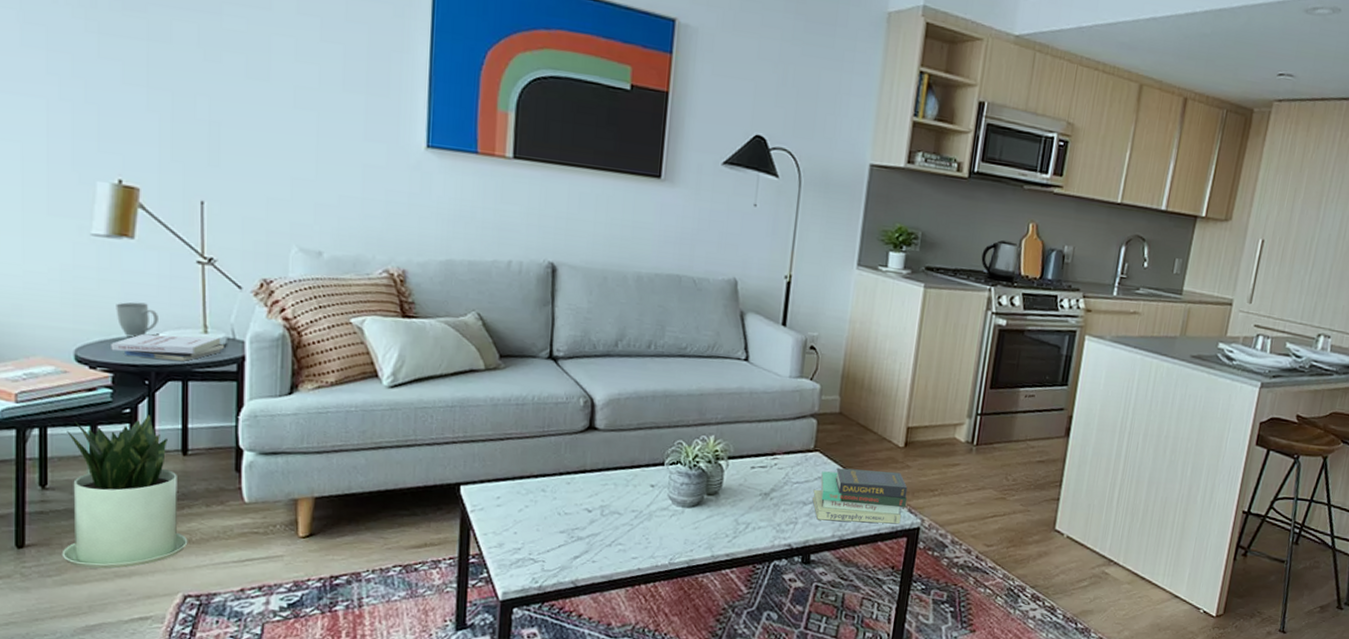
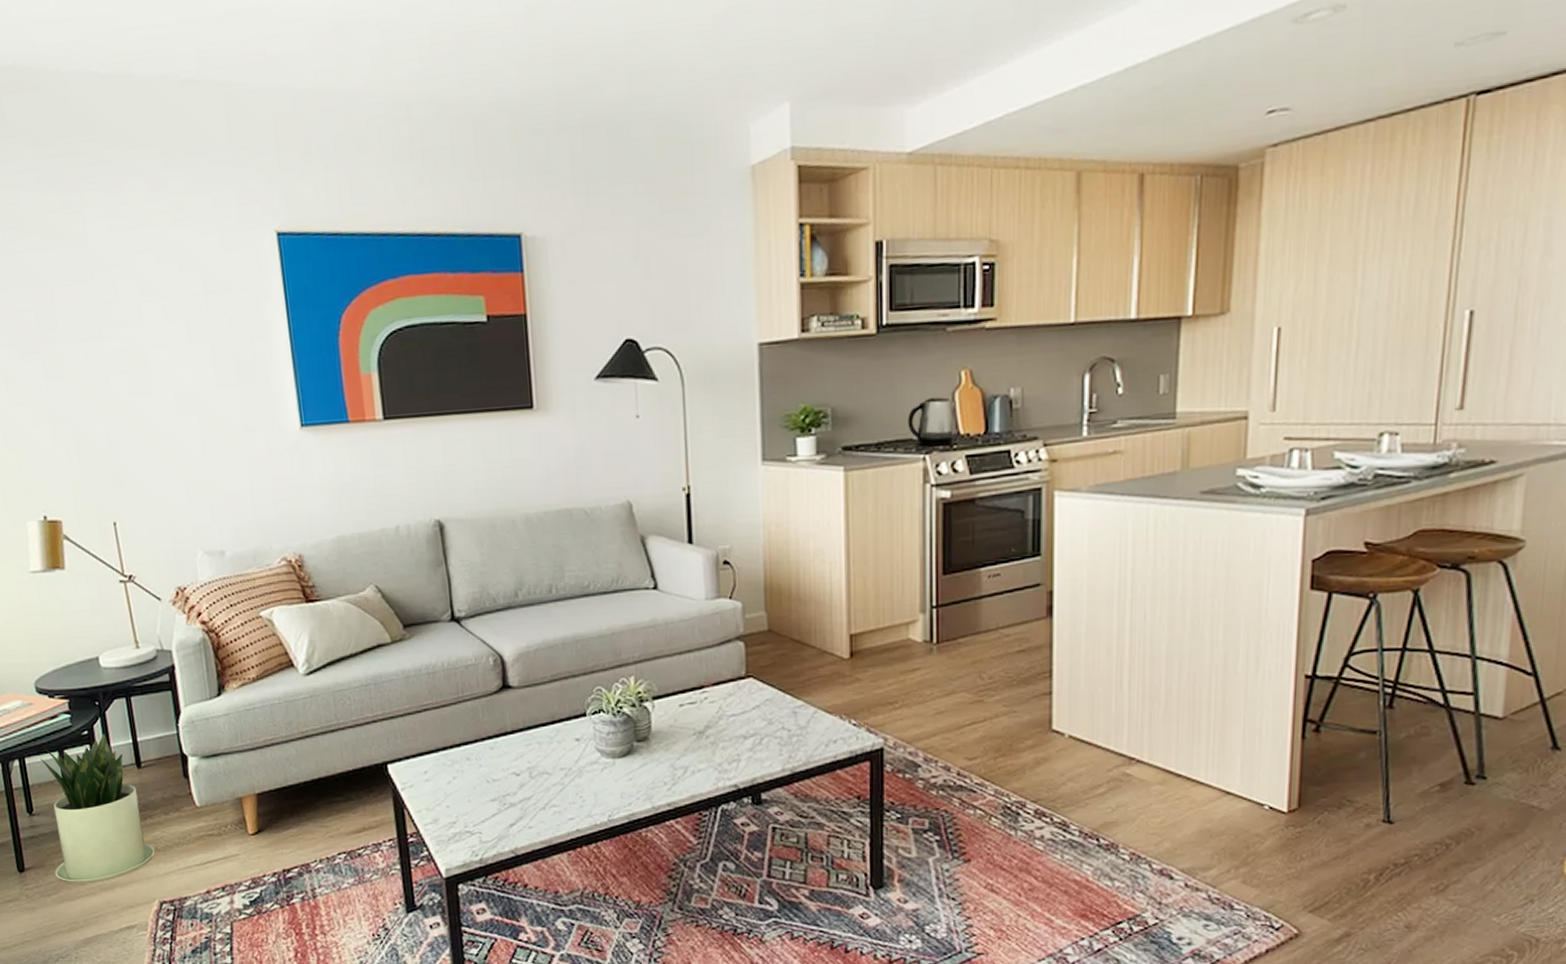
books: present [111,333,224,361] -> none [62,650,155,680]
mug: present [116,302,158,337] -> none [60,628,97,662]
books: present [812,467,908,525] -> none [753,688,864,754]

